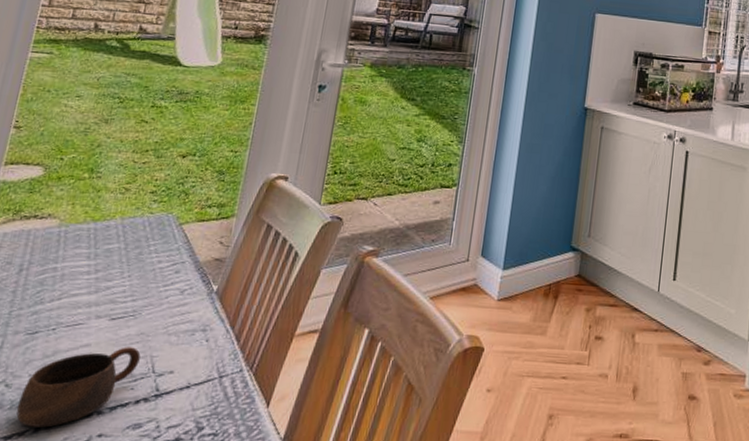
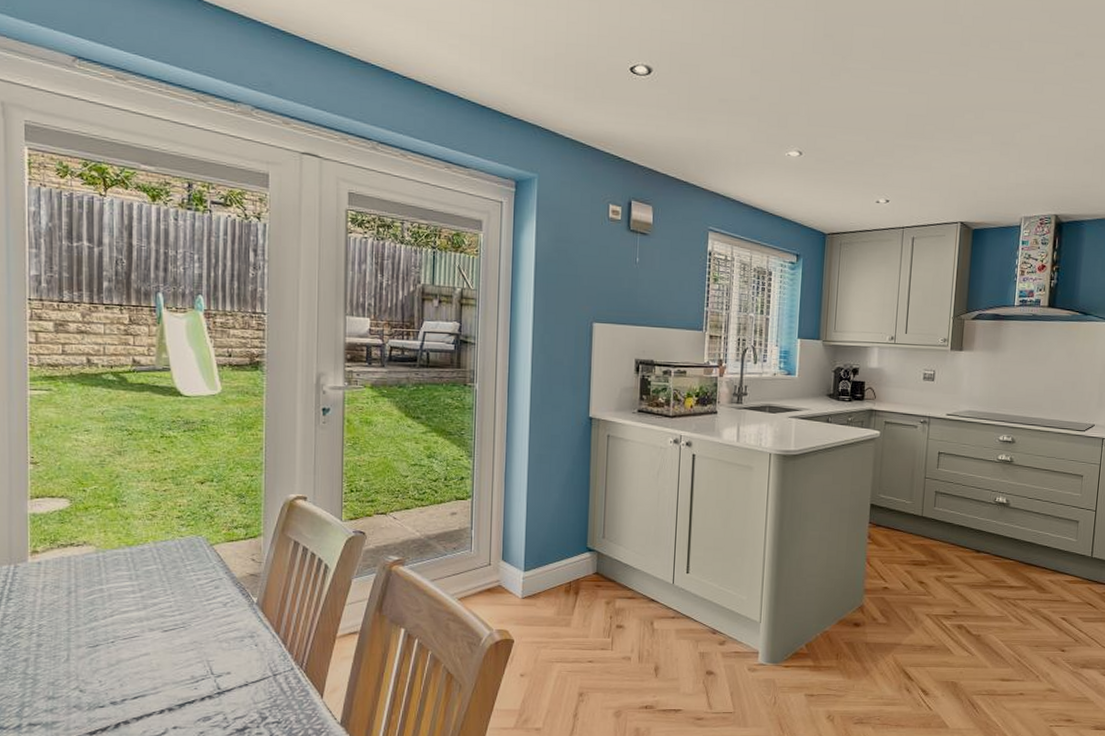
cup: present [16,347,141,428] -> none [94,654,197,724]

